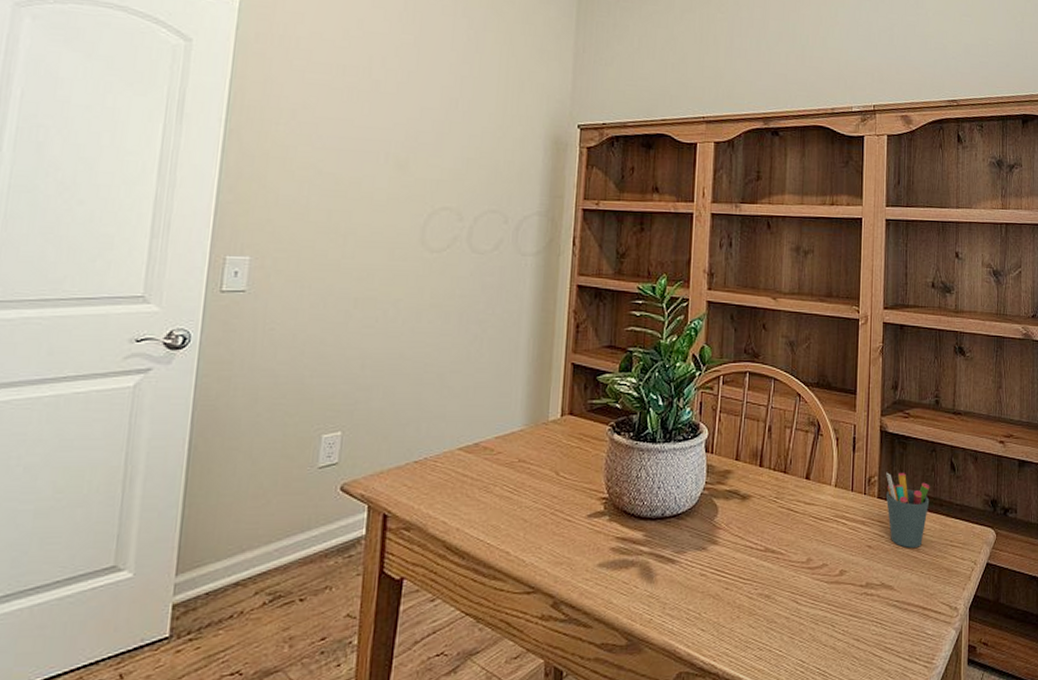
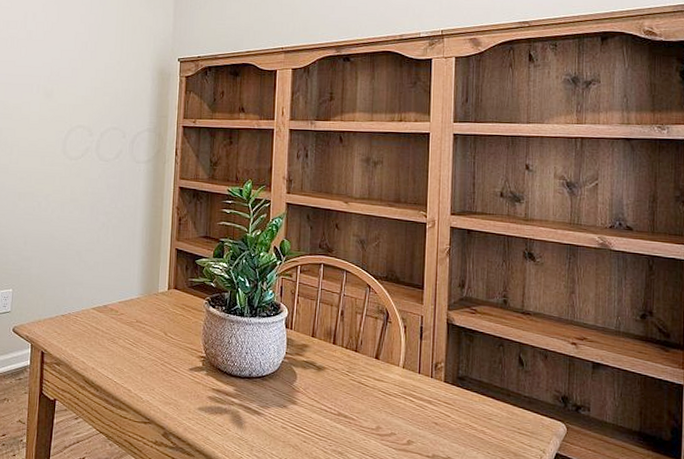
pen holder: present [885,472,930,548] -> none [452,360,497,430]

